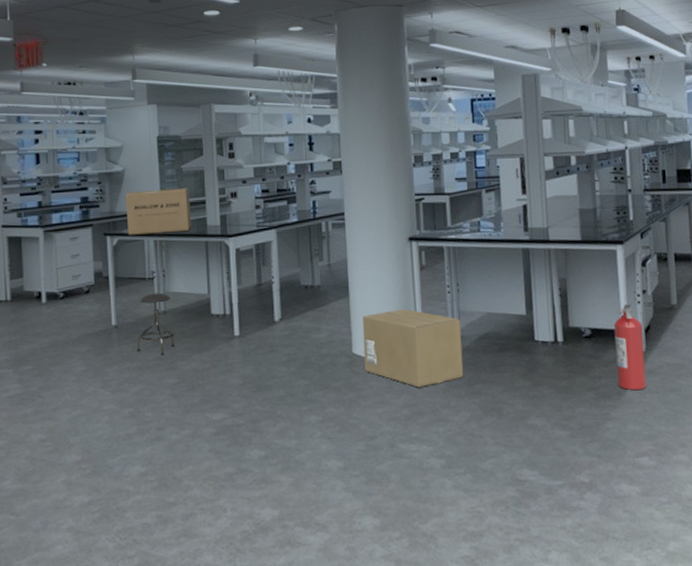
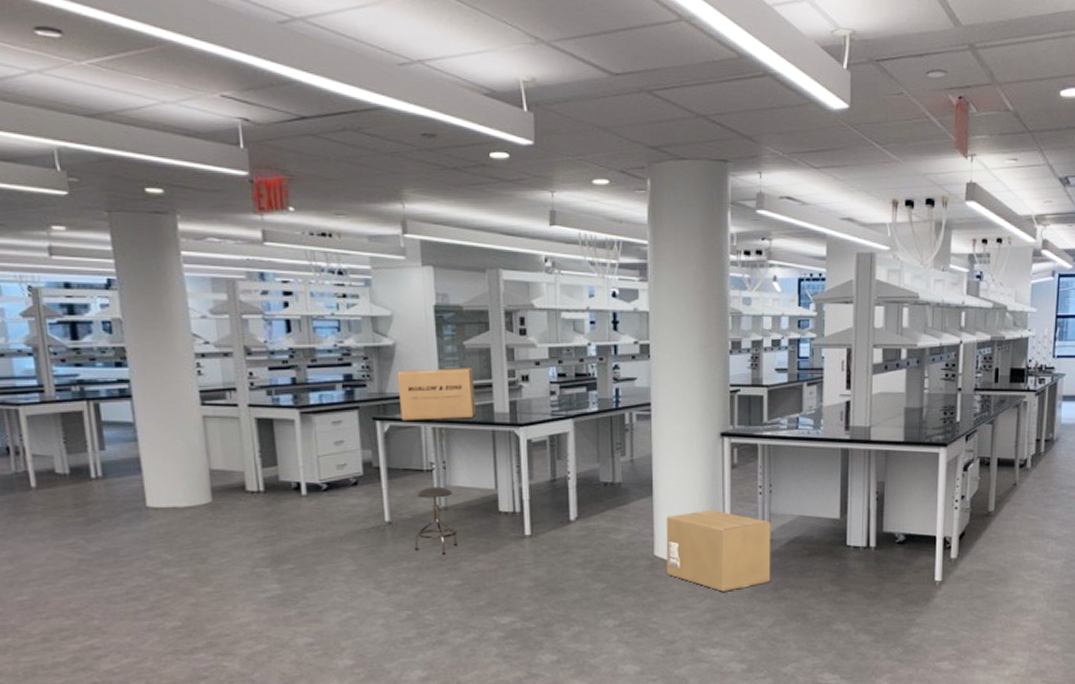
fire extinguisher: present [613,303,647,391] -> none [927,509,957,597]

